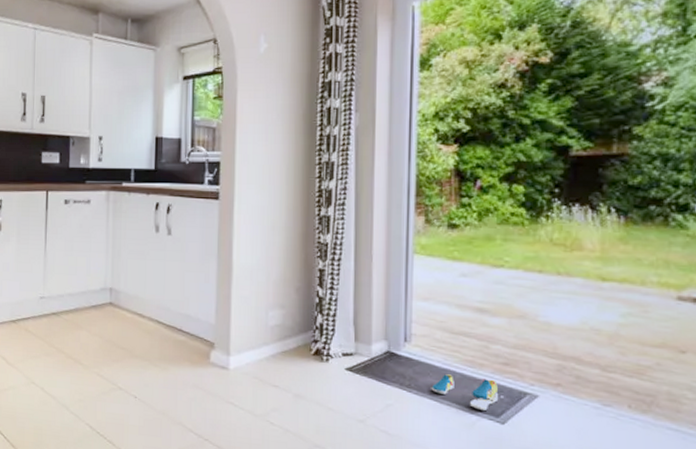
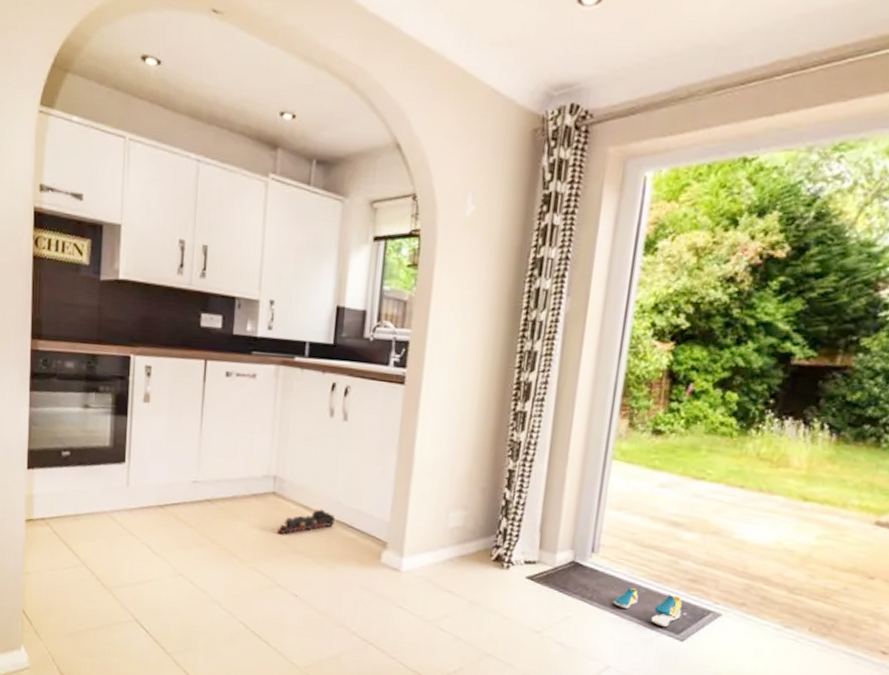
toy train: none [116,315,166,341] -> present [277,509,335,535]

